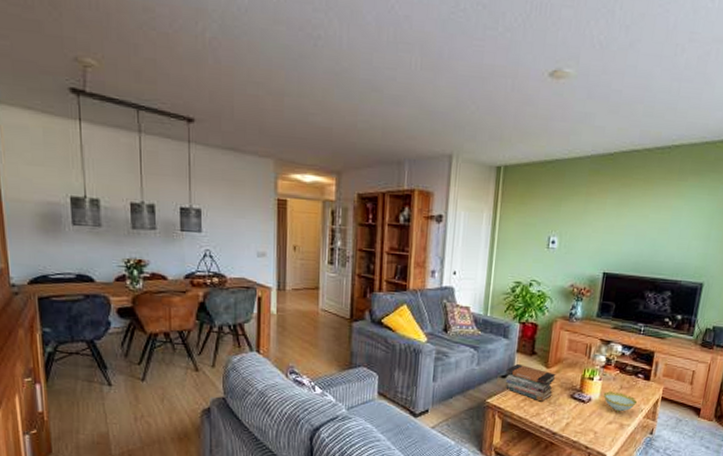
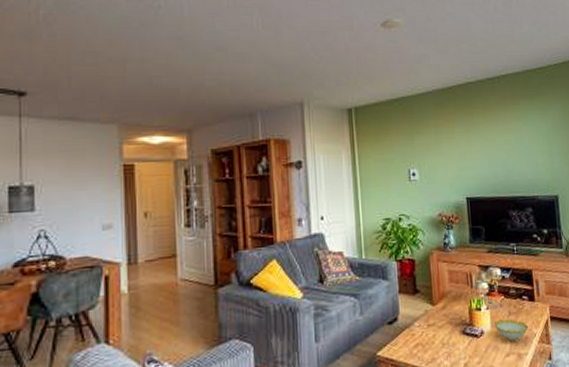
book stack: present [505,363,556,402] -> none [392,305,444,345]

